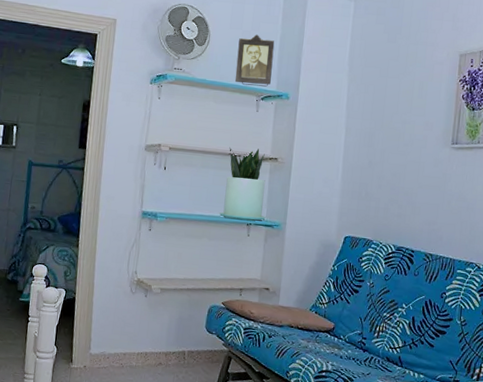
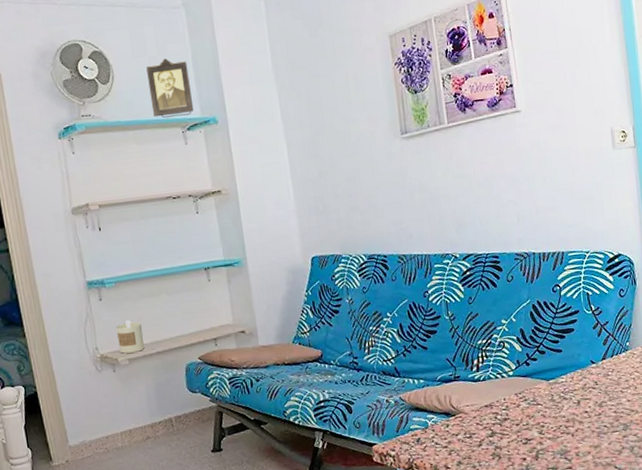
candle: none [155,253,180,284] -> present [115,320,144,354]
planter: present [219,147,266,221] -> none [165,184,223,268]

